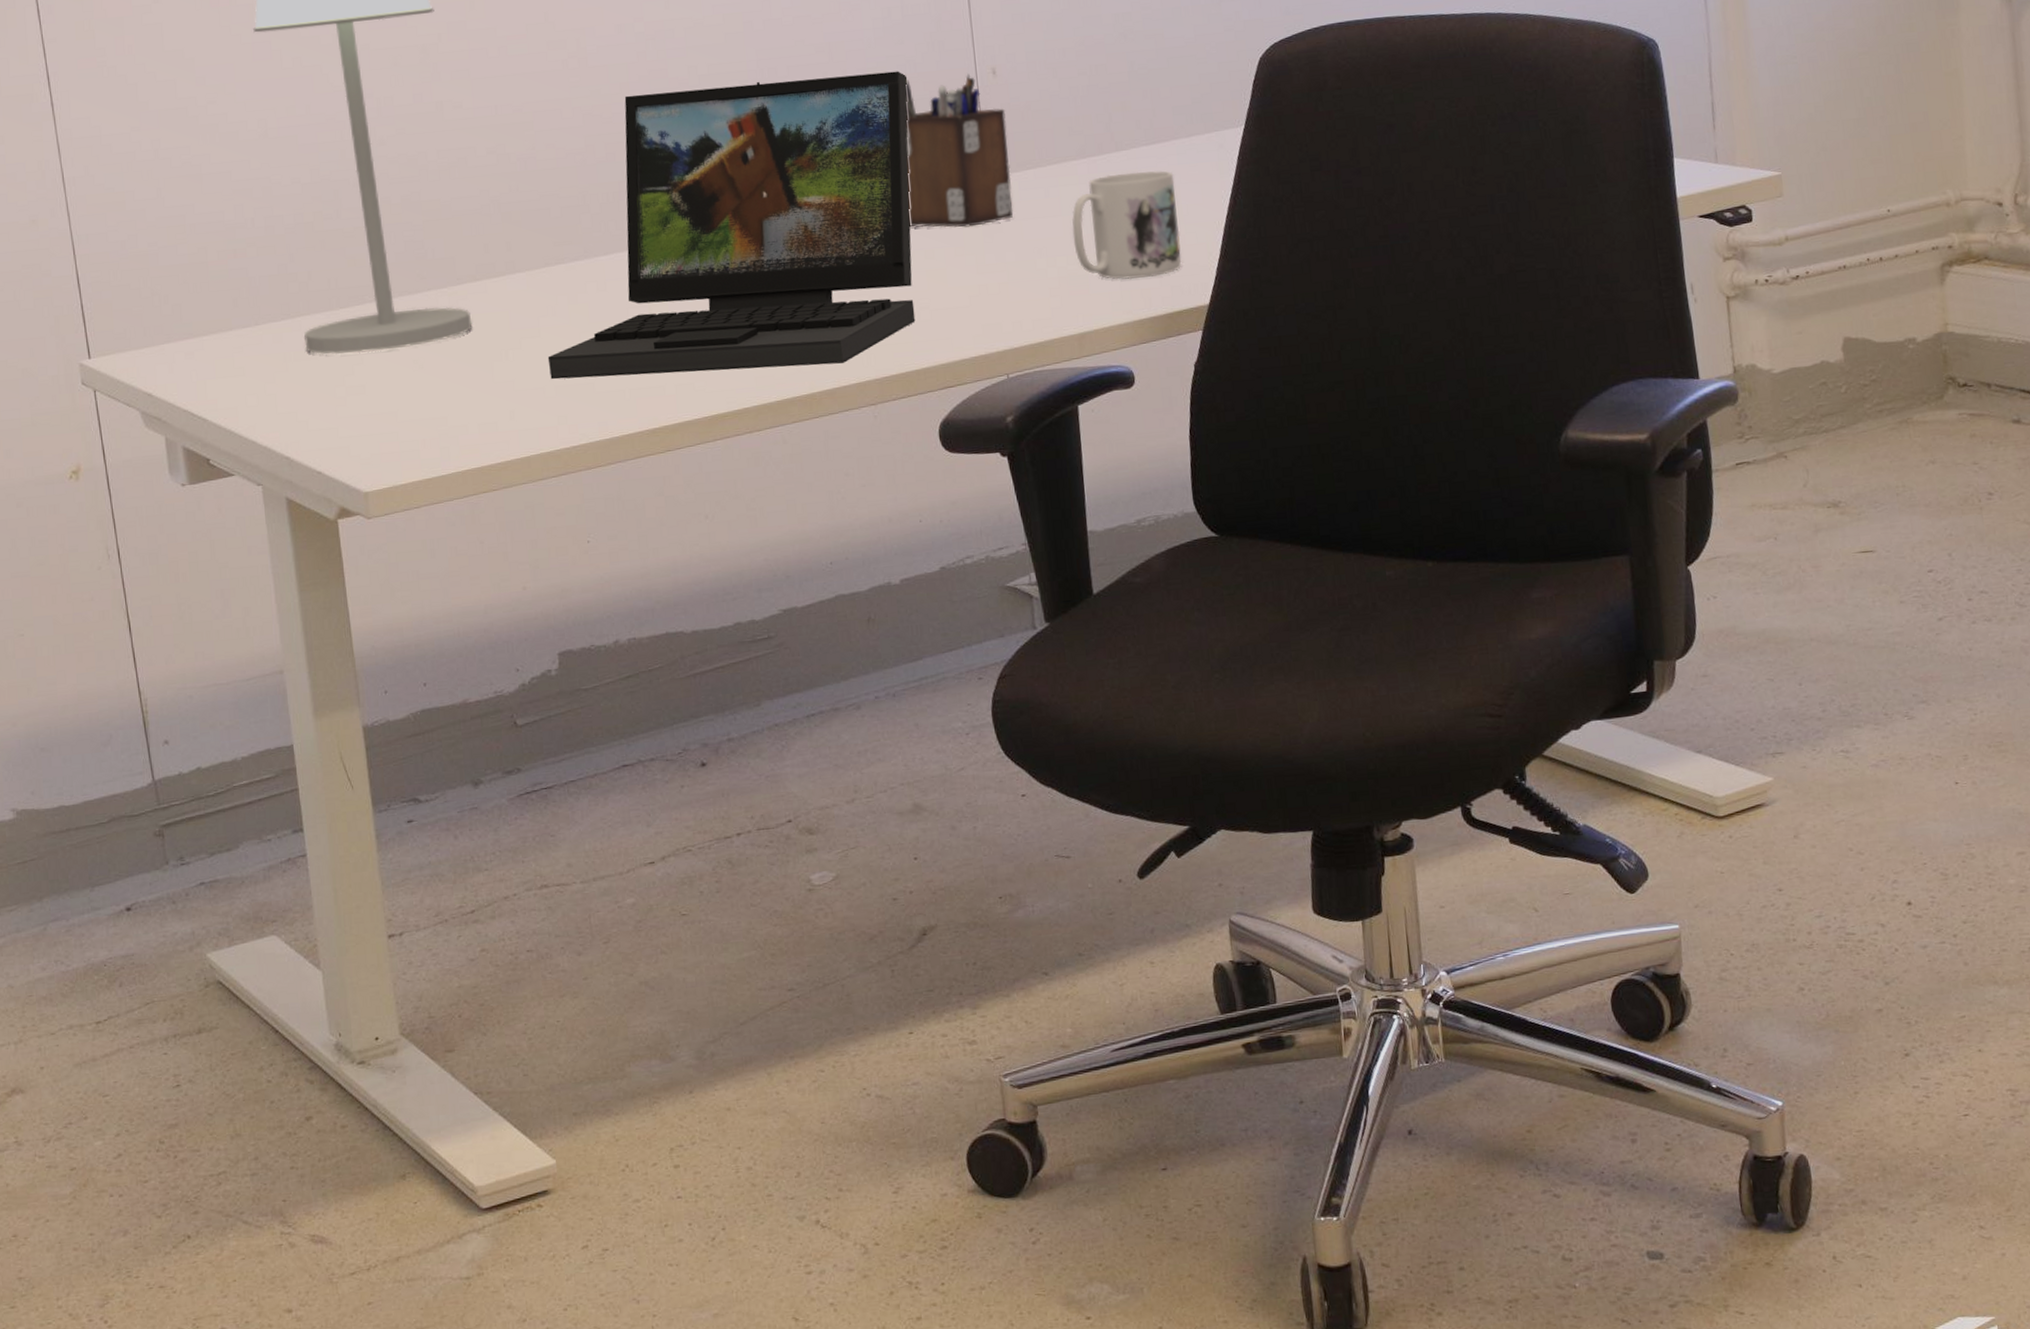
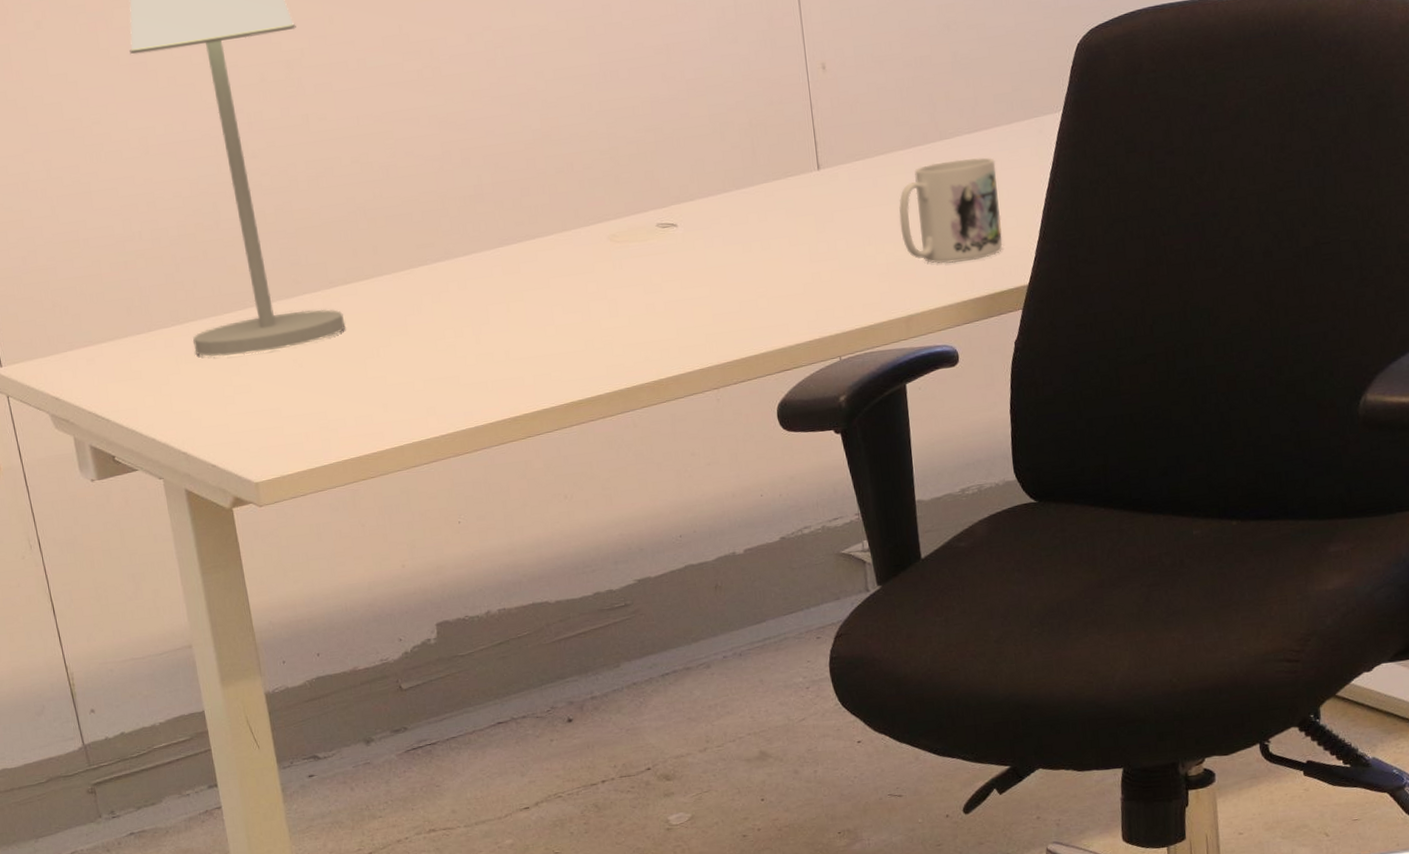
laptop: present [547,71,916,380] -> none [415,69,754,374]
desk organizer: present [905,73,1014,228] -> none [739,69,844,220]

